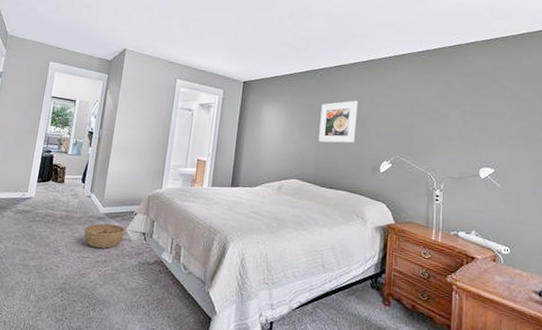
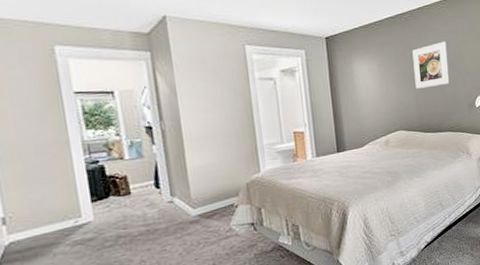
basket: present [83,223,126,249] -> none [175,223,230,255]

